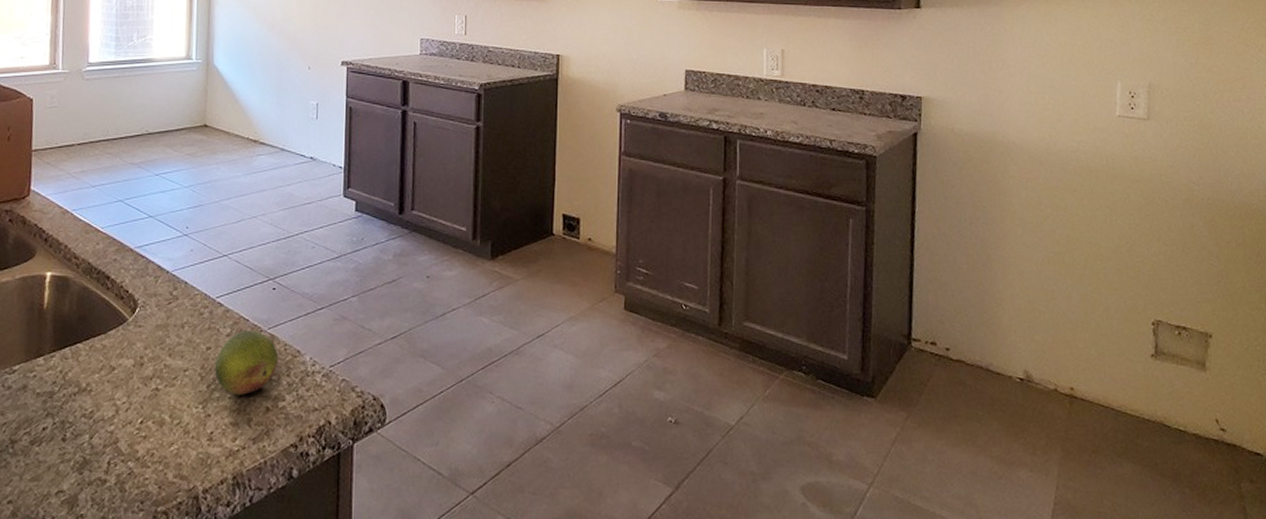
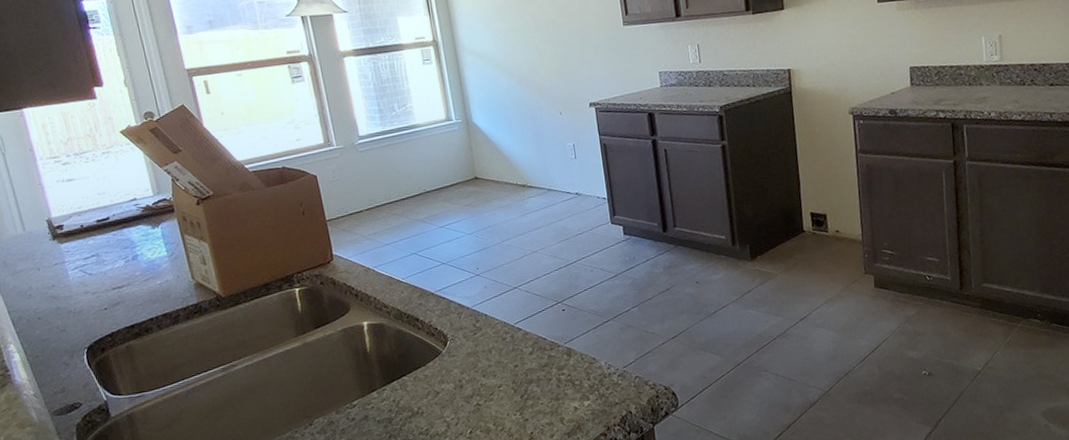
fruit: present [214,330,278,395] -> none [523,346,578,401]

